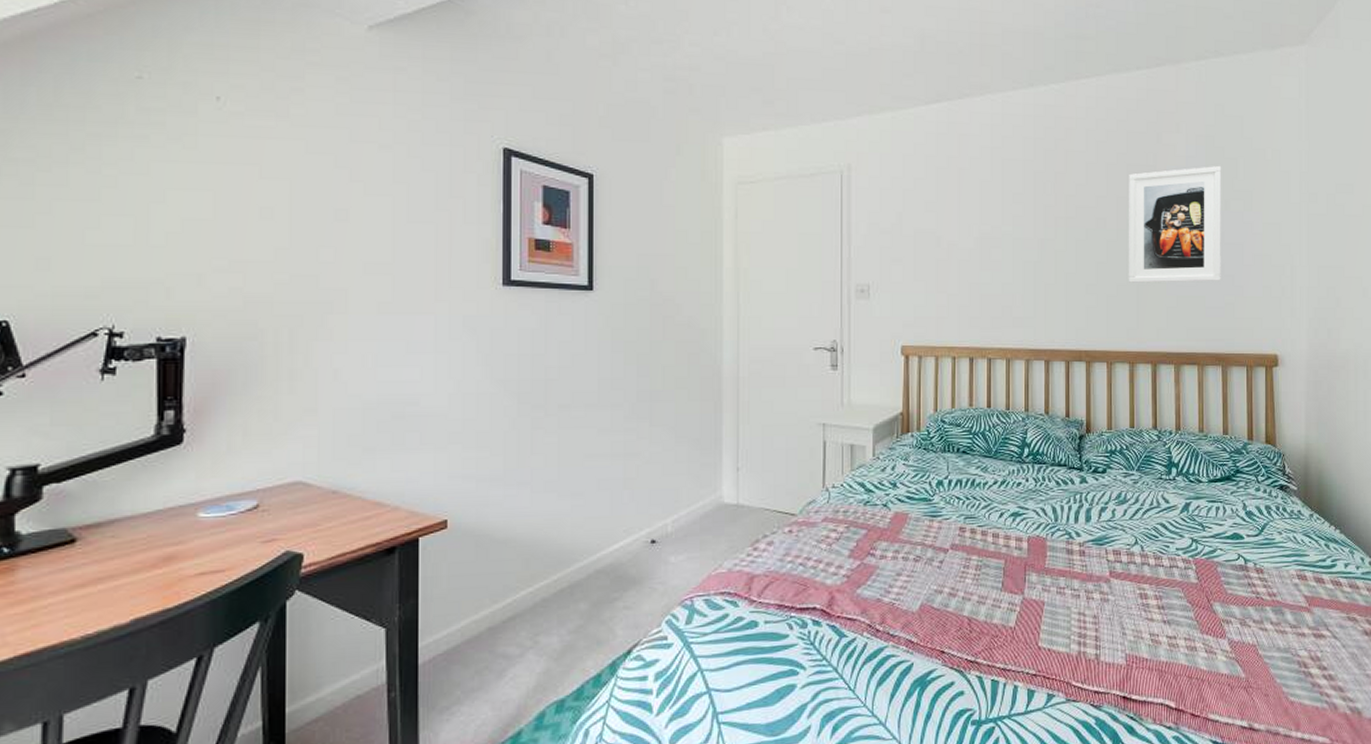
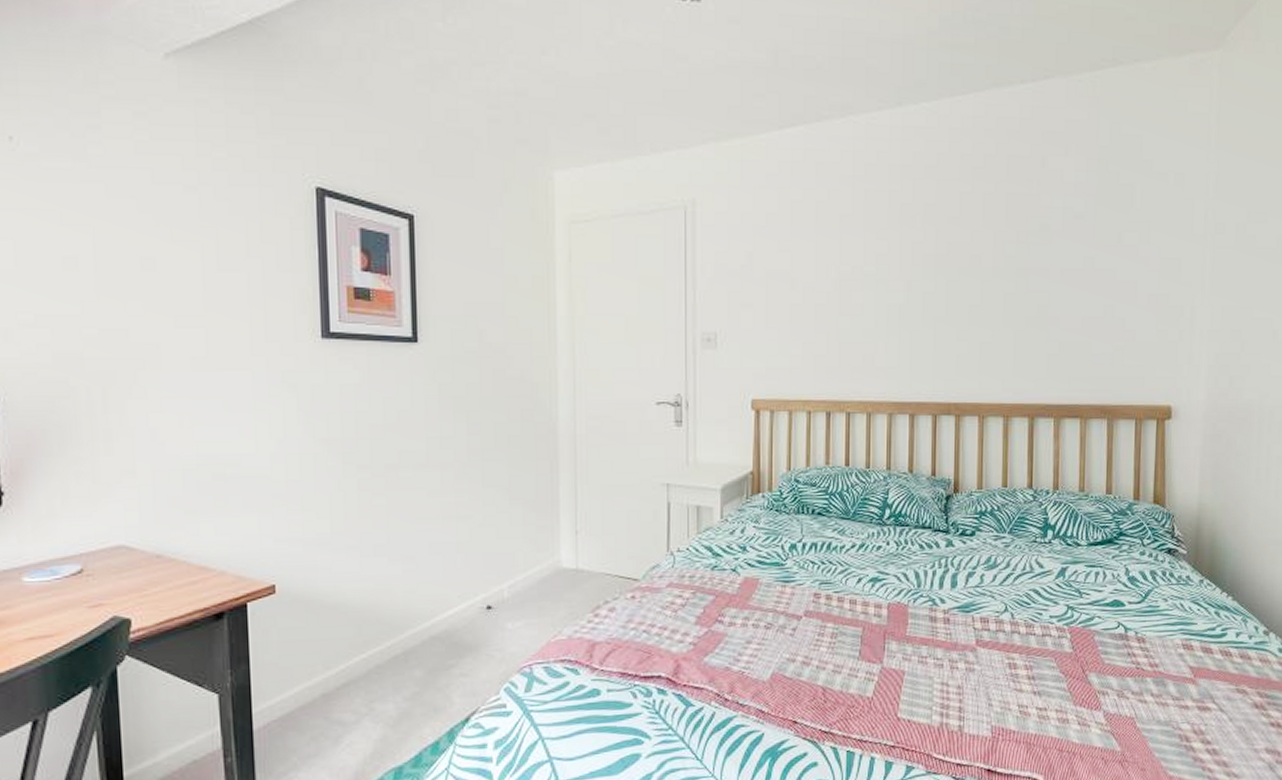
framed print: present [1128,166,1222,283] -> none [1004,194,1116,328]

